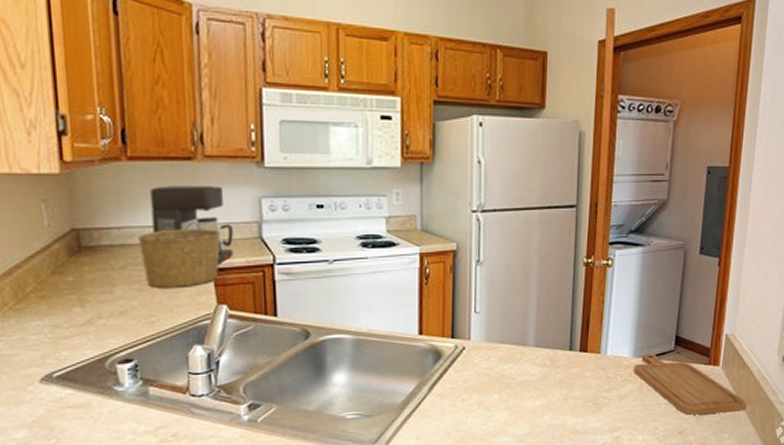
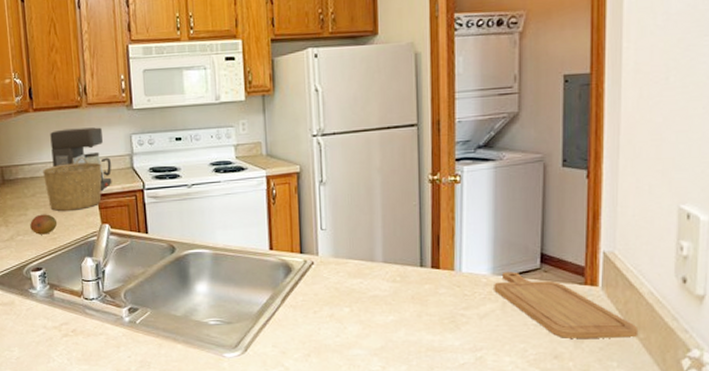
fruit: none [117,291,157,318] -> present [30,214,58,235]

